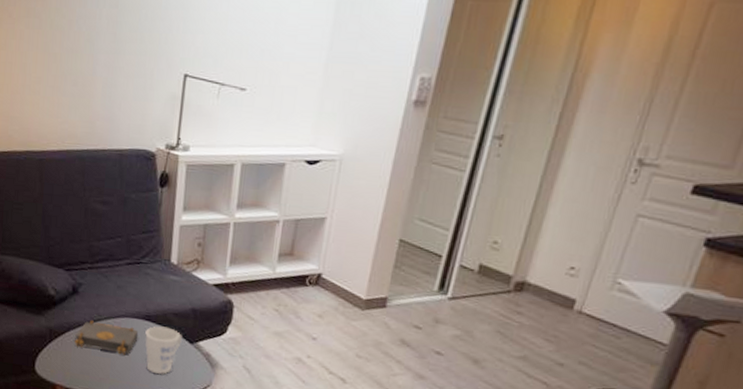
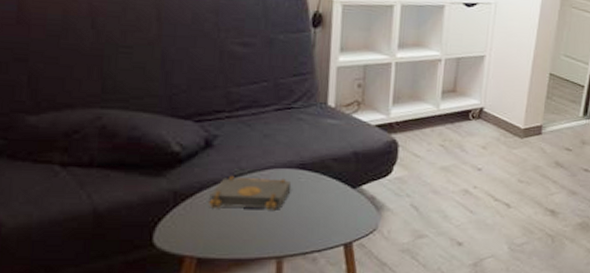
mug: present [145,326,182,375] -> none [299,174,343,226]

